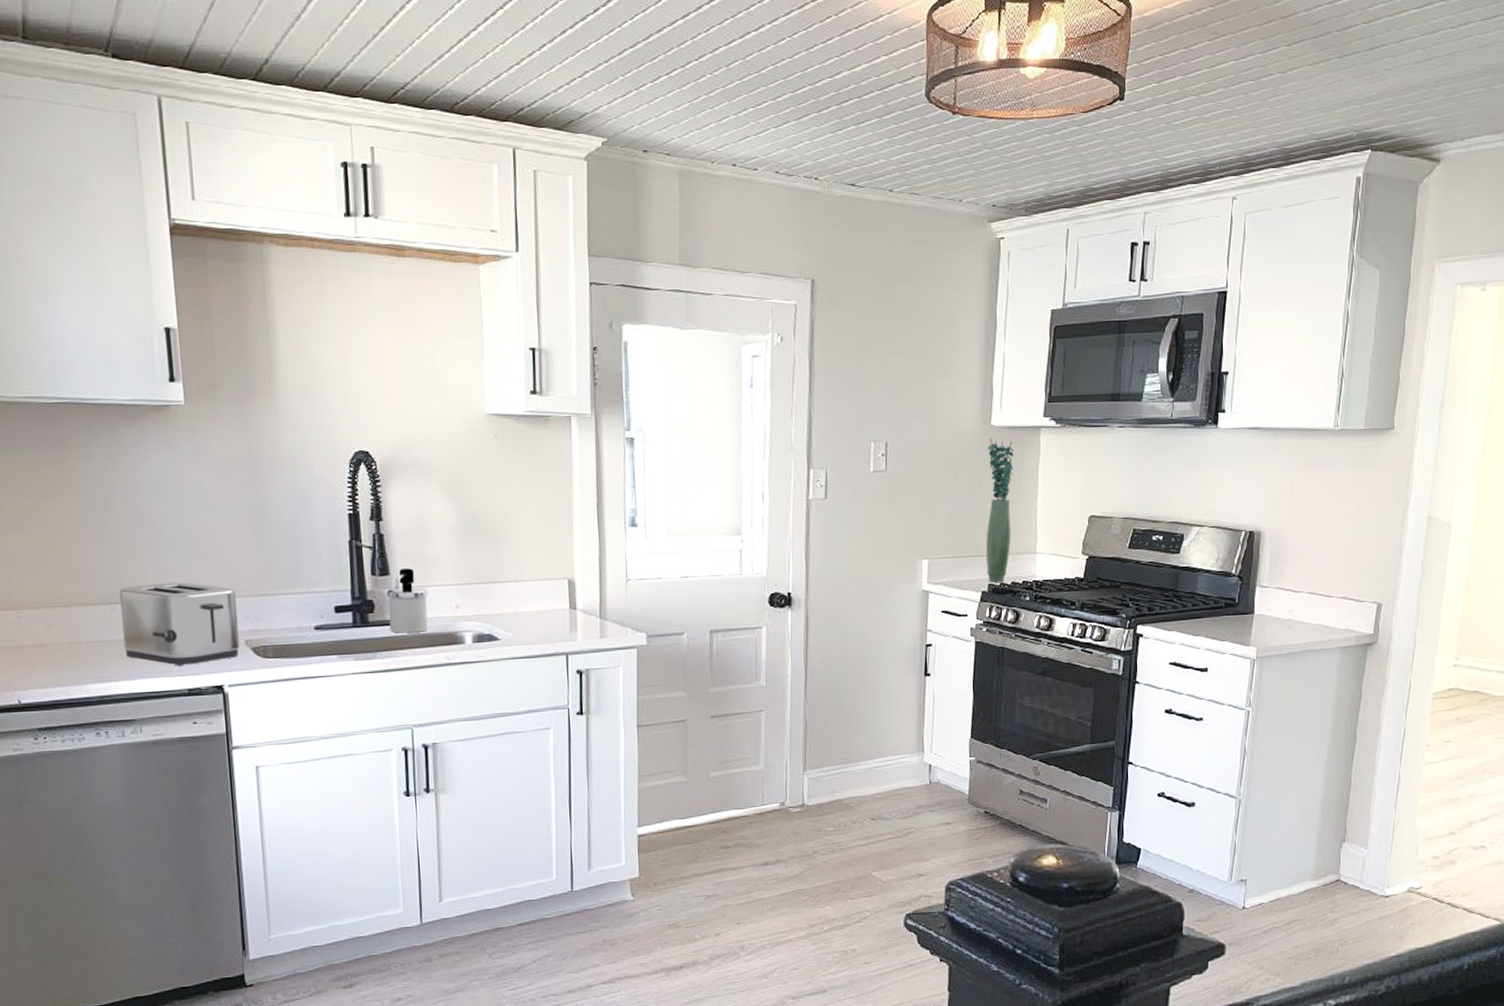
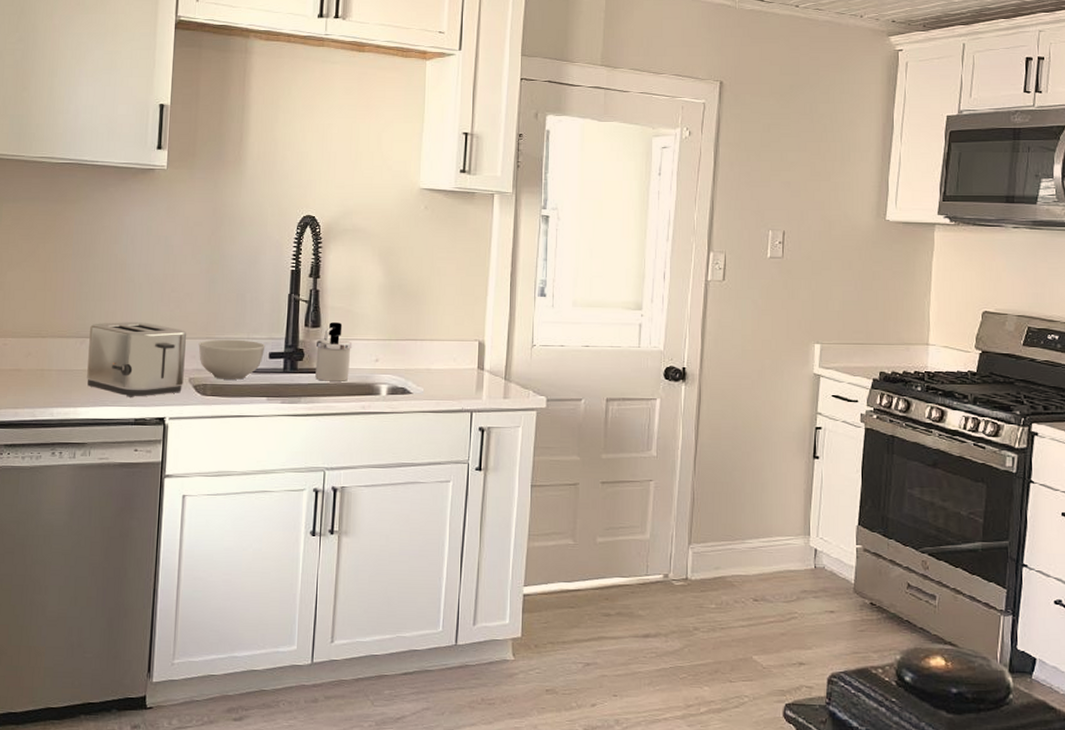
bowl: none [251,594,329,639] -> present [198,339,266,380]
vase: present [985,438,1014,583] -> none [877,232,908,372]

